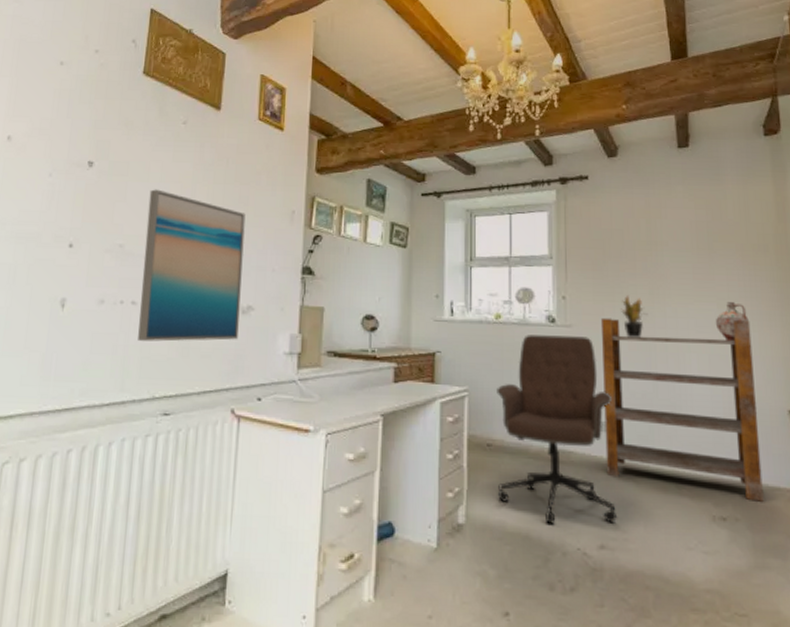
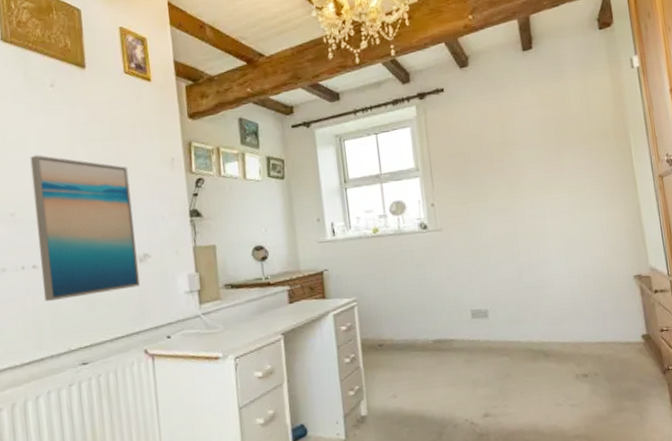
office chair: present [497,335,618,524] -> none [382,237,497,404]
shelving unit: present [600,317,764,502] -> none [467,203,618,357]
potted plant: present [621,295,648,339] -> none [484,194,508,233]
ceramic jug: present [715,302,749,342] -> none [567,188,596,224]

